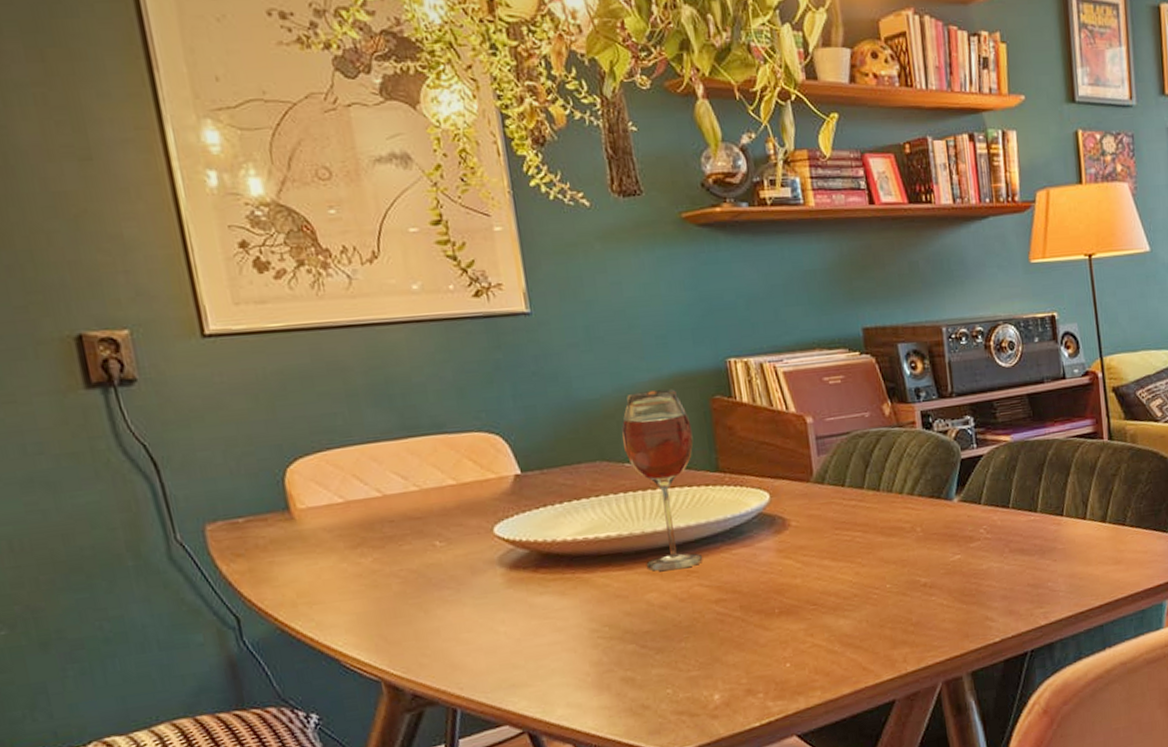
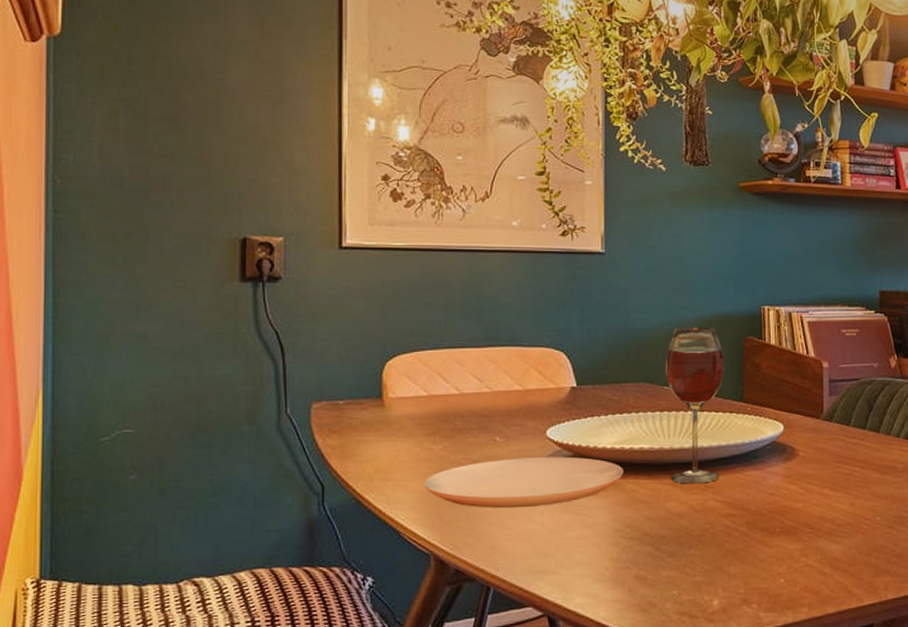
plate: none [358,554,592,623] -> present [424,456,624,509]

